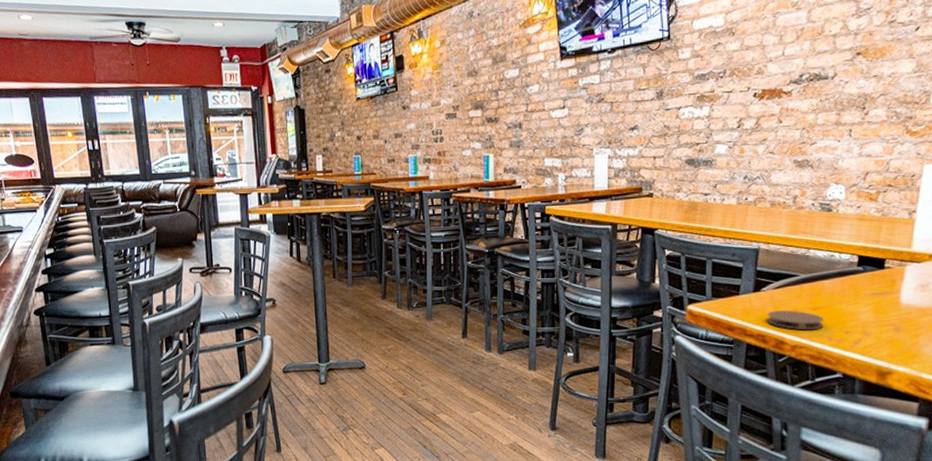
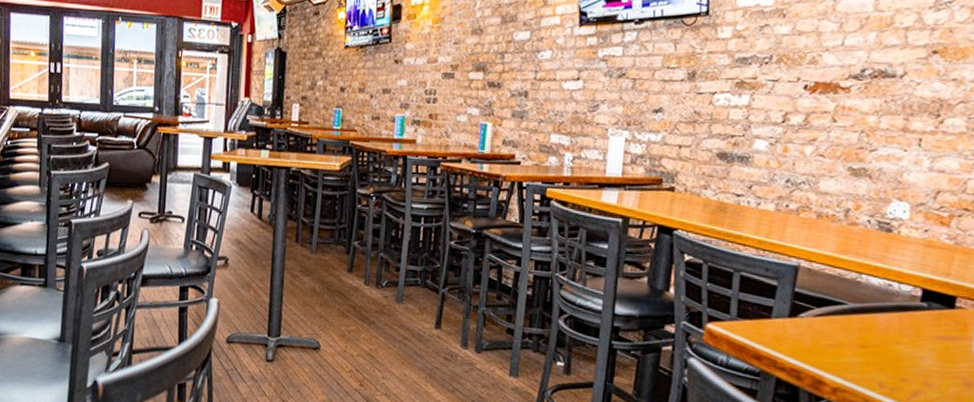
coaster: present [767,310,824,331] -> none [803,342,875,372]

